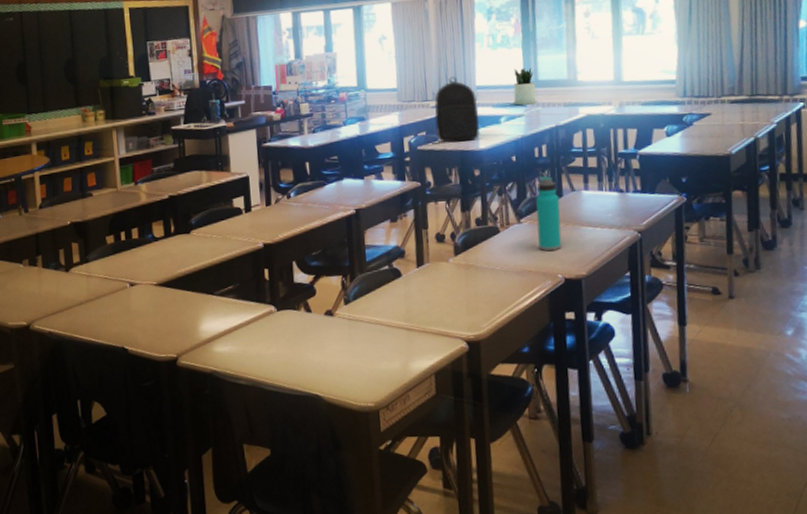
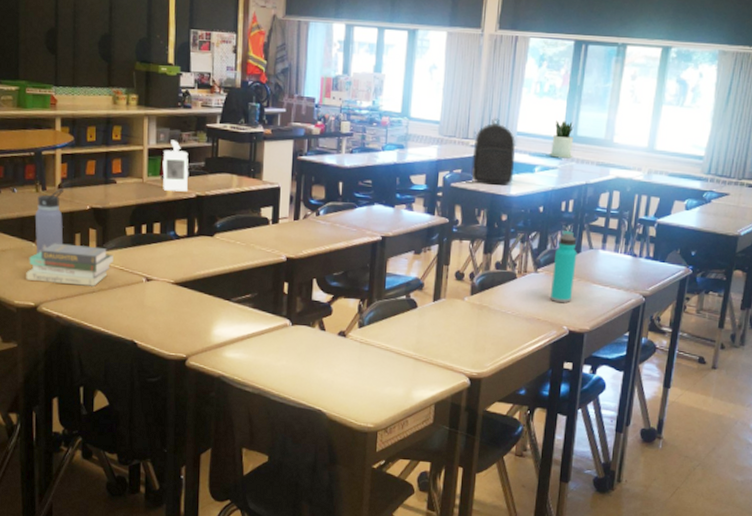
books: none [17,259,97,301] -> present [26,243,113,286]
water bottle: none [20,208,49,274] -> present [35,188,65,254]
tissue box: none [133,146,161,196] -> present [162,139,189,192]

